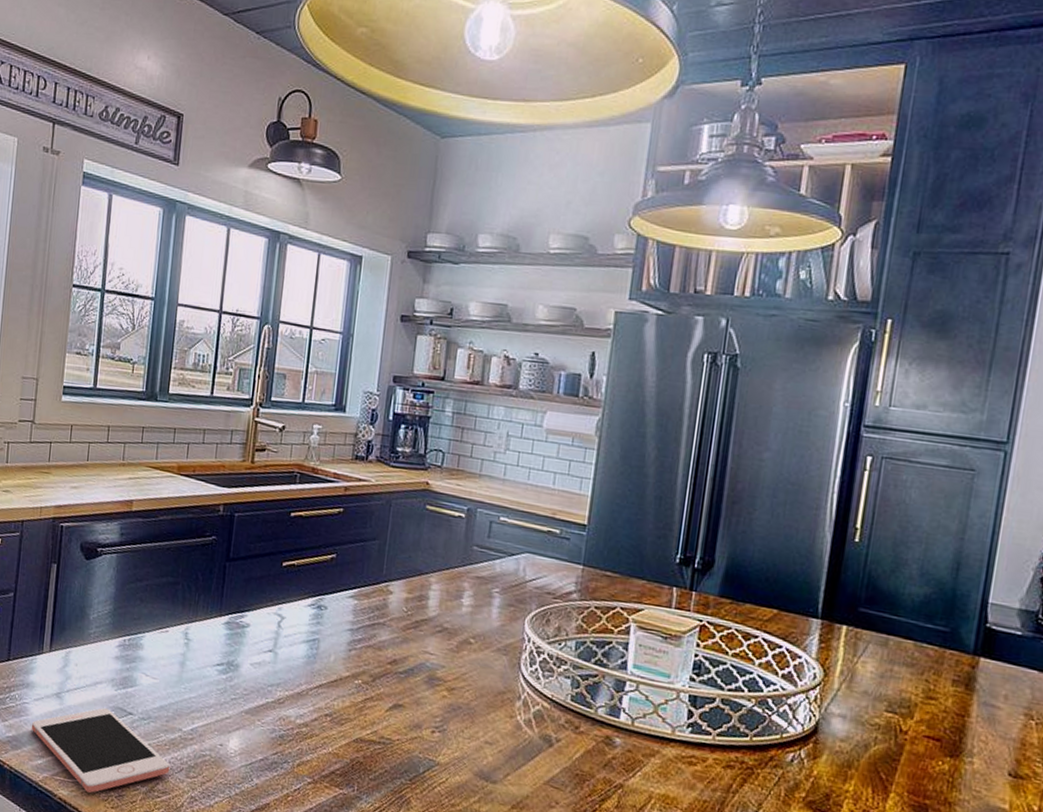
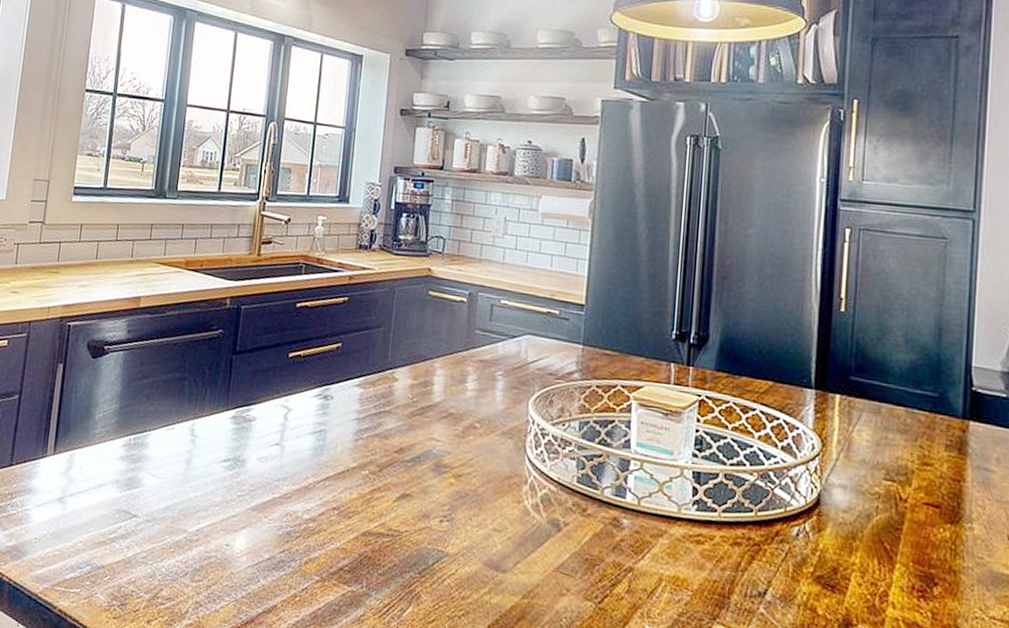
cell phone: present [31,707,170,793] -> none [32,510,175,603]

